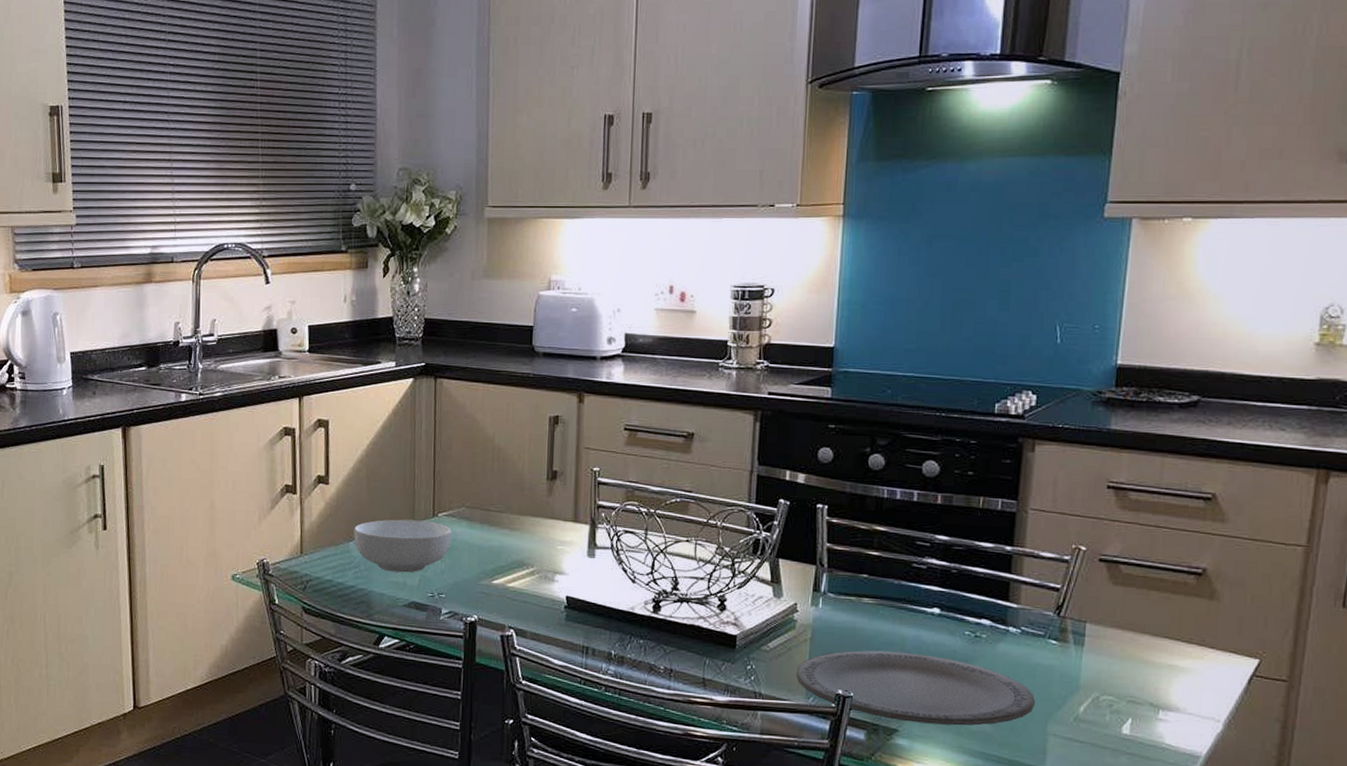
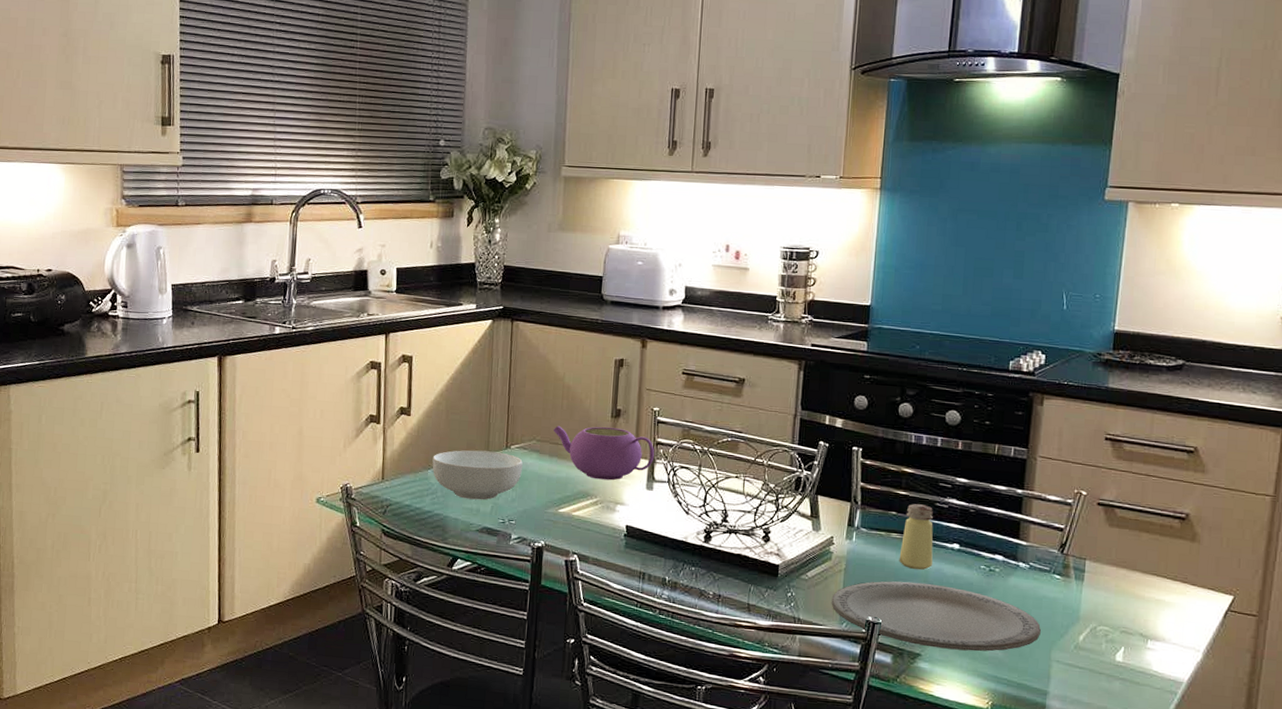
teapot: none [484,490,596,548] -> present [554,425,655,481]
saltshaker: none [872,565,910,638] -> present [899,504,933,570]

